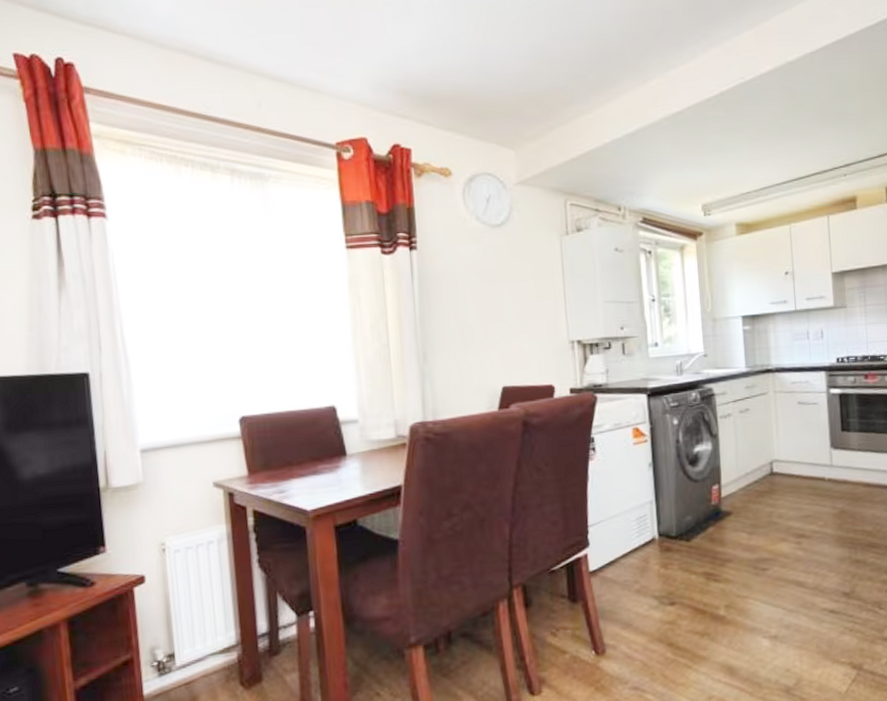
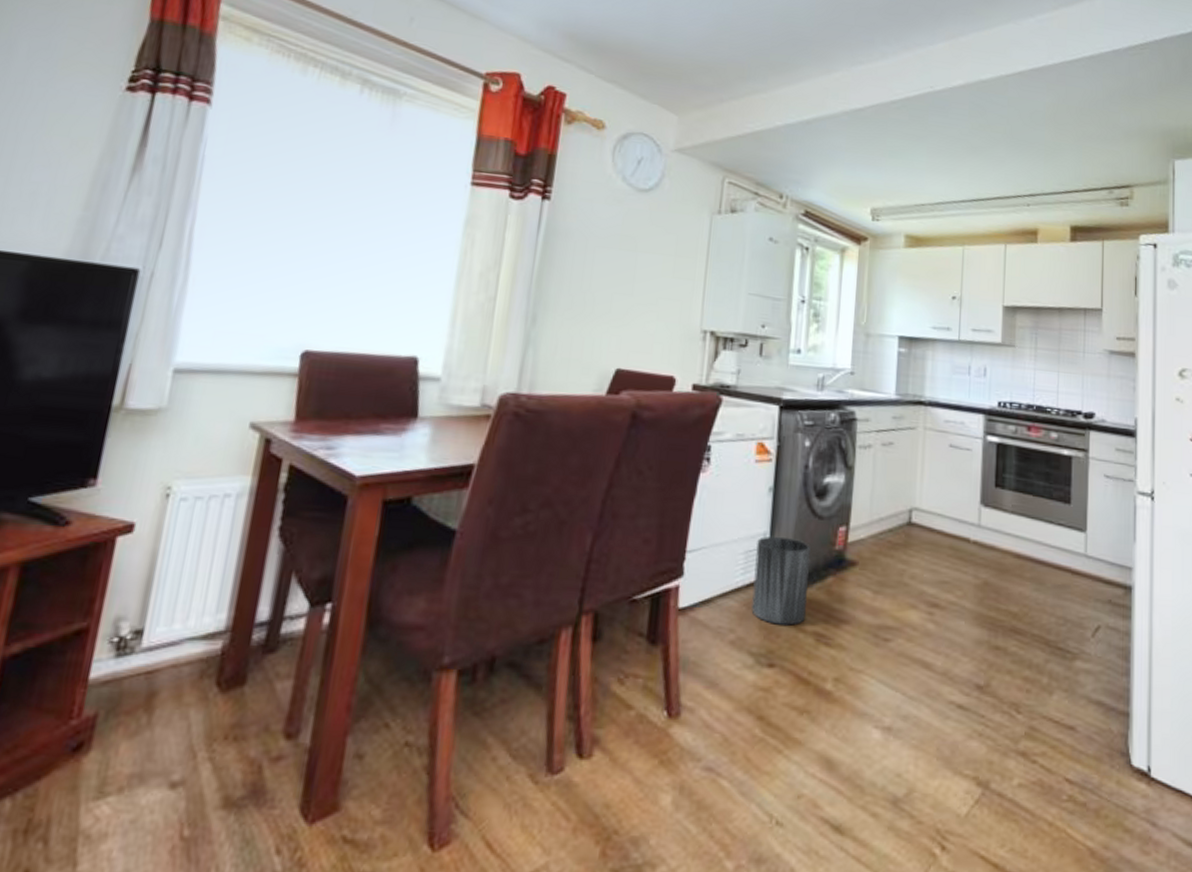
trash can: none [645,501,695,572] -> present [751,536,810,626]

